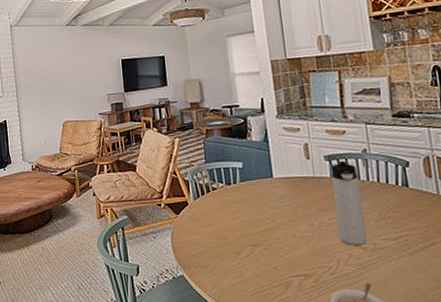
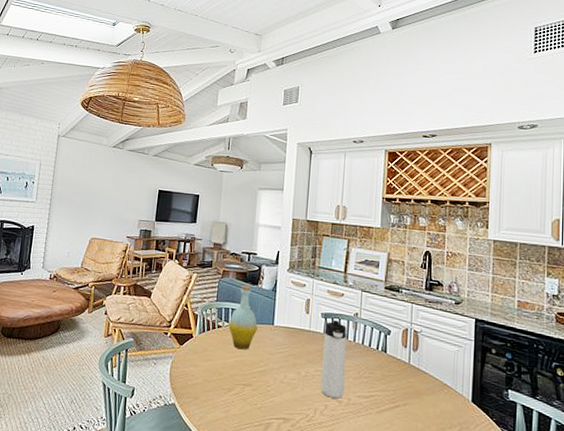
bottle: none [223,140,257,209] -> present [229,285,258,350]

